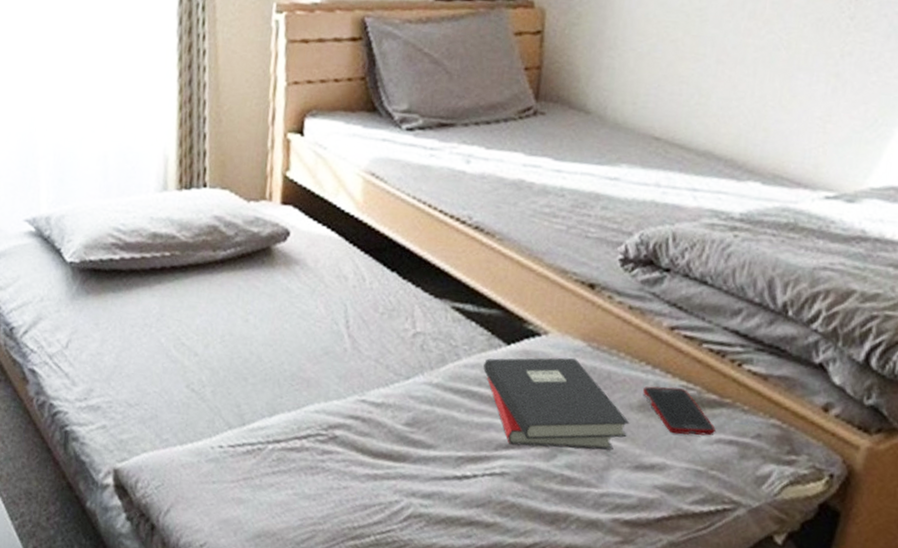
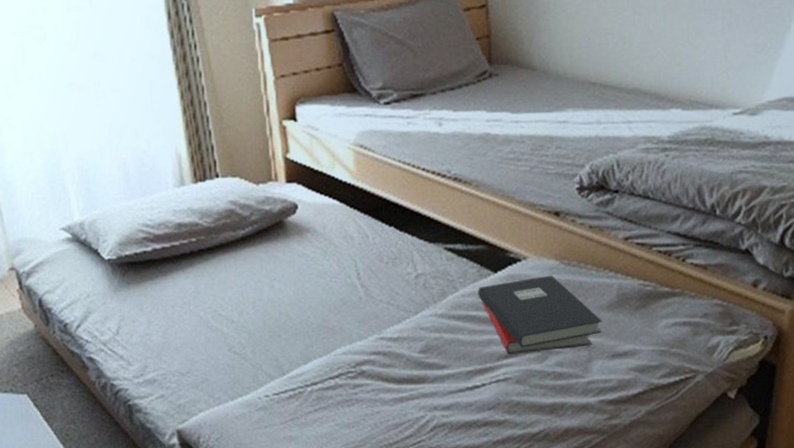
cell phone: present [643,386,716,436] -> none [610,287,671,324]

